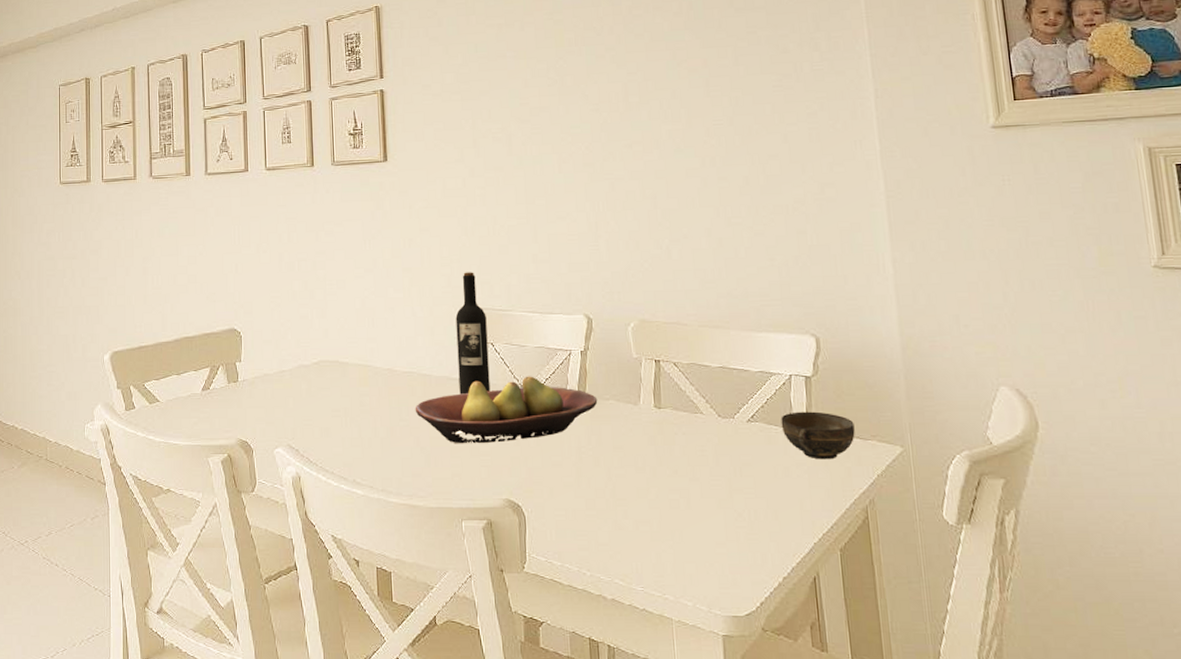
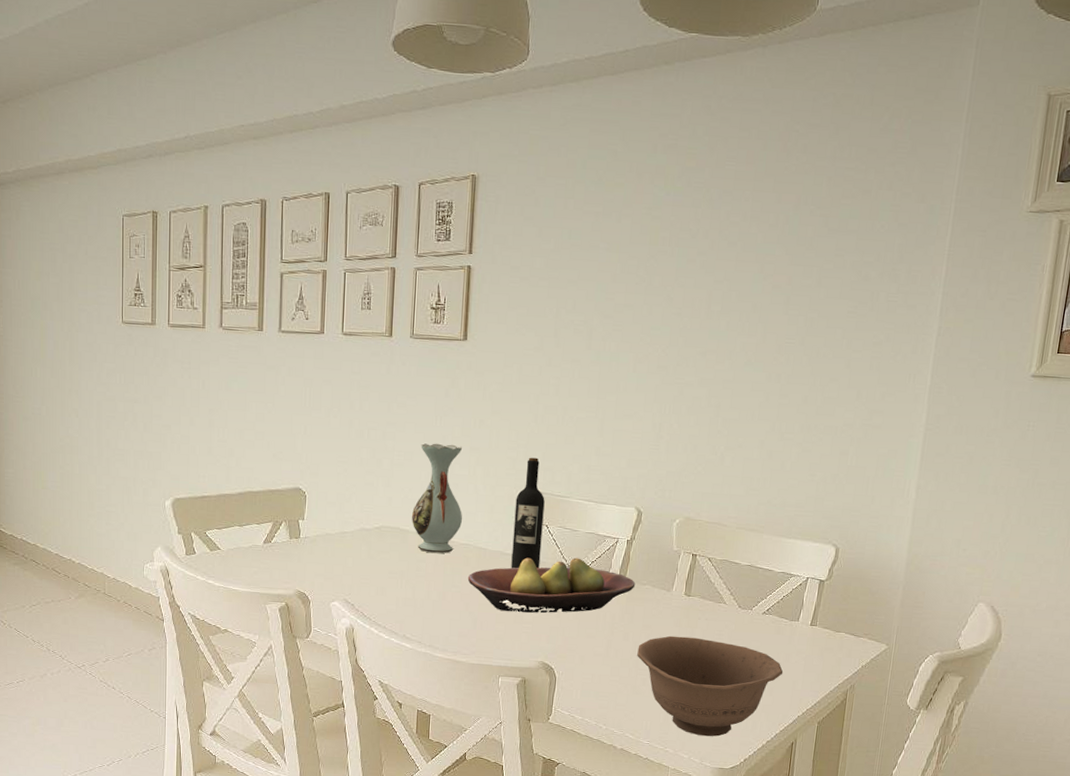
vase: none [350,267,403,386] -> present [412,443,463,554]
bowl: none [612,456,786,577] -> present [637,635,784,737]
cup: present [781,411,855,460] -> none [790,609,852,651]

